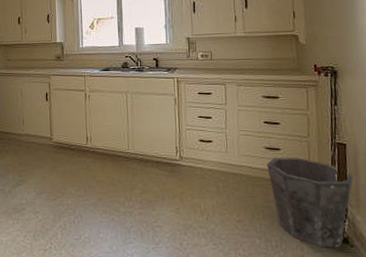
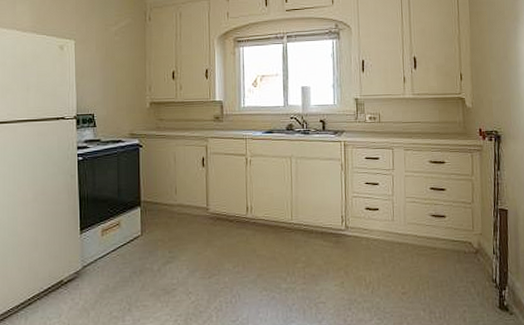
waste bin: present [267,157,353,248] -> none [432,224,514,317]

